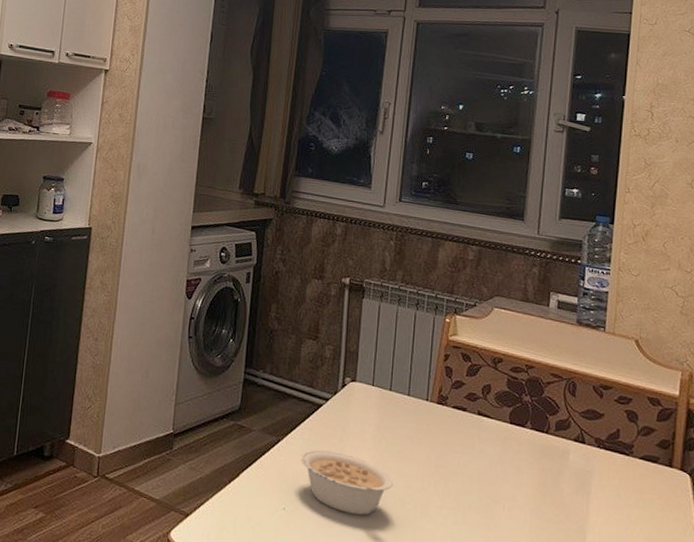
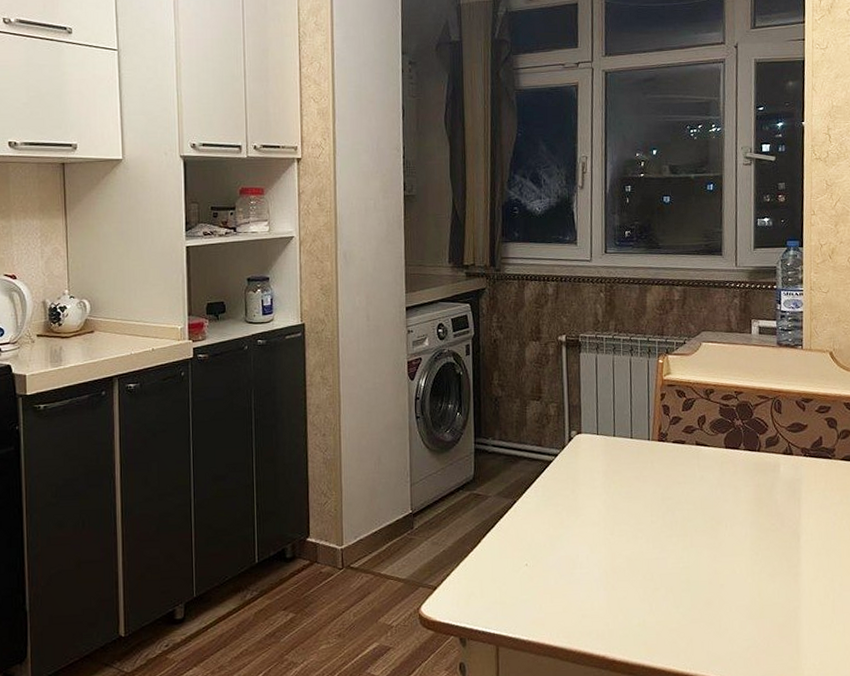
legume: present [300,450,393,516] -> none [537,503,625,558]

